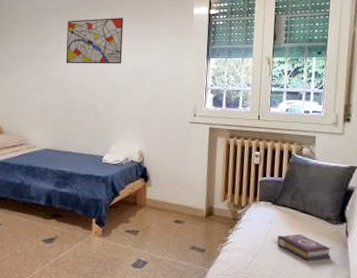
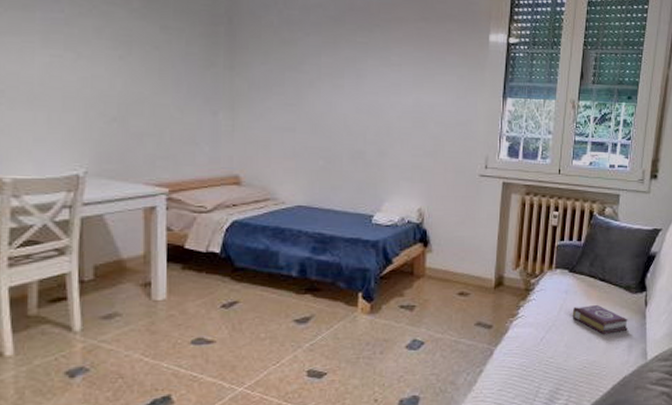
wall art: present [66,18,123,64] -> none [326,39,402,100]

